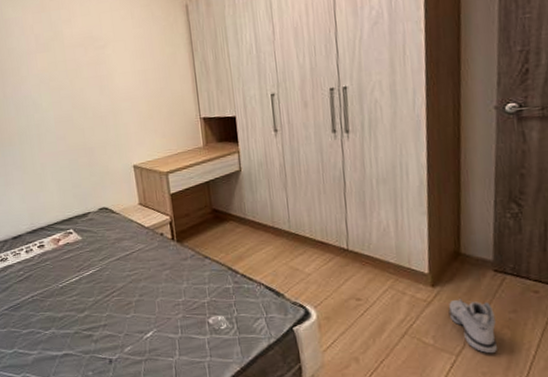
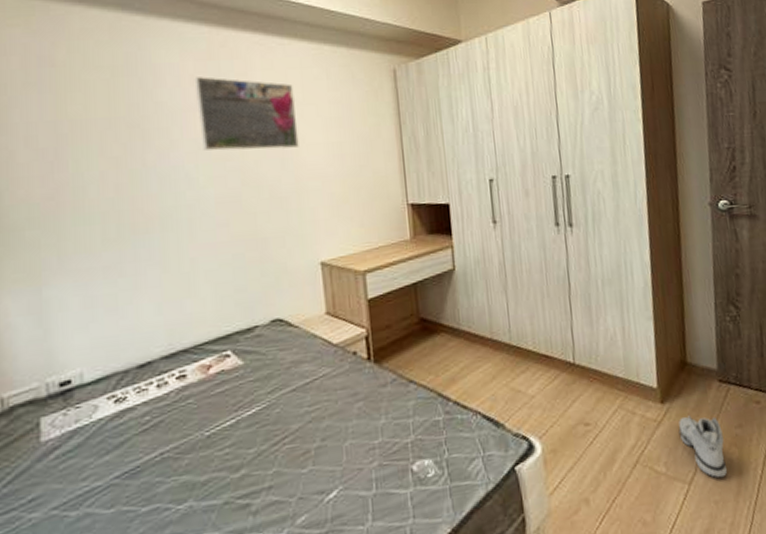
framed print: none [33,25,113,83] -> present [194,77,299,151]

